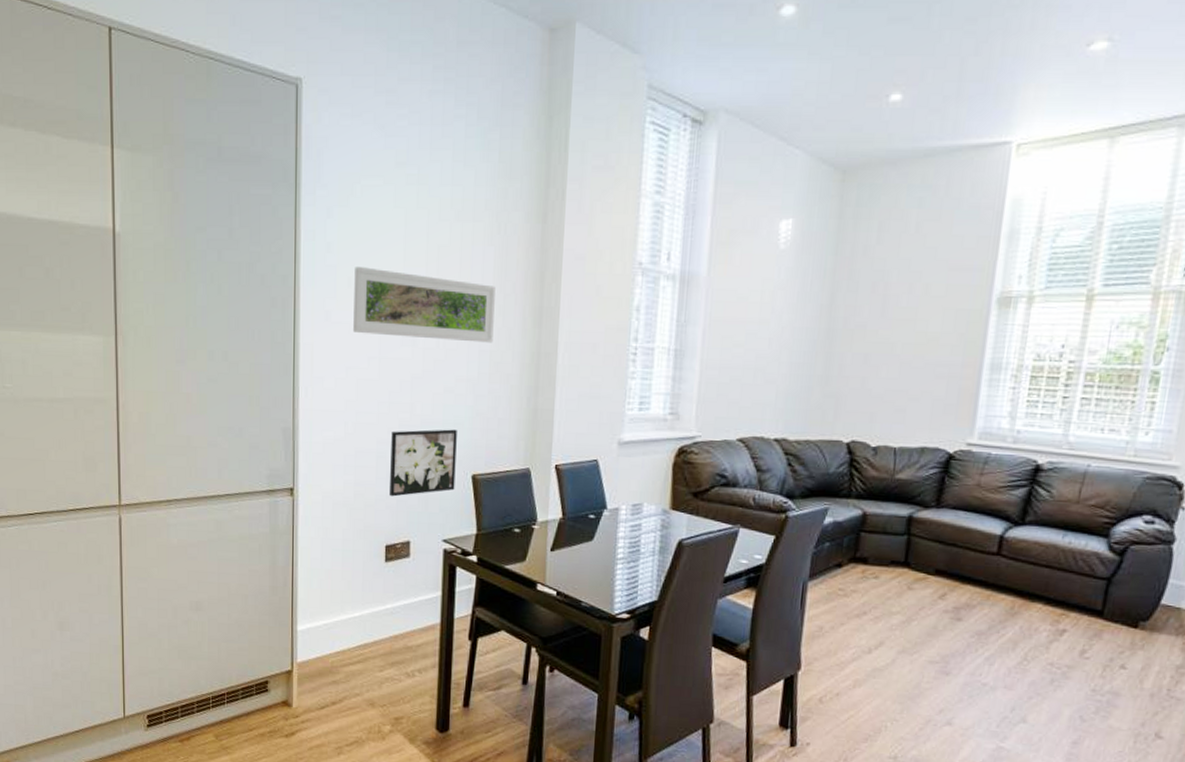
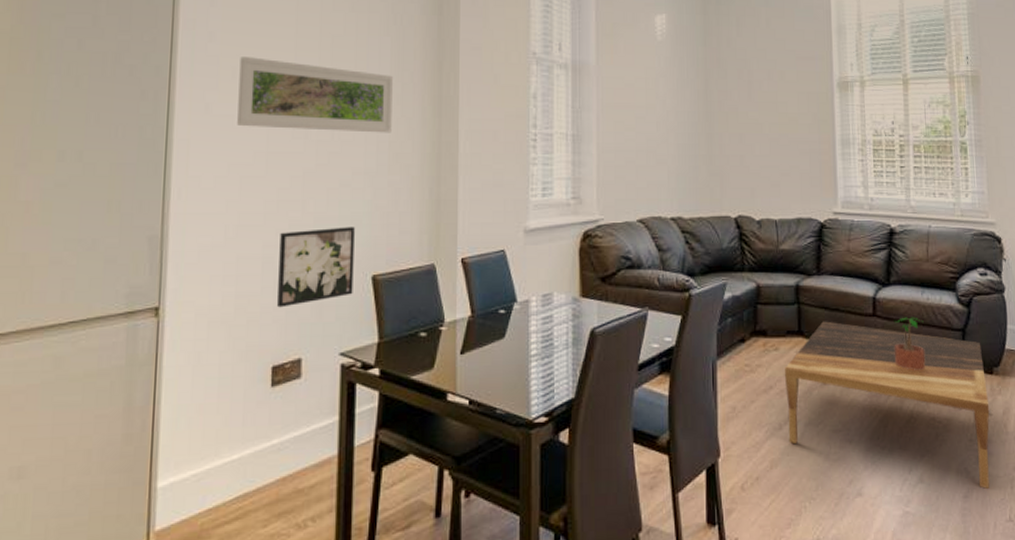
coffee table: none [877,555,1129,739] -> present [784,321,990,489]
potted plant: none [1015,559,1060,615] -> present [895,317,925,370]

